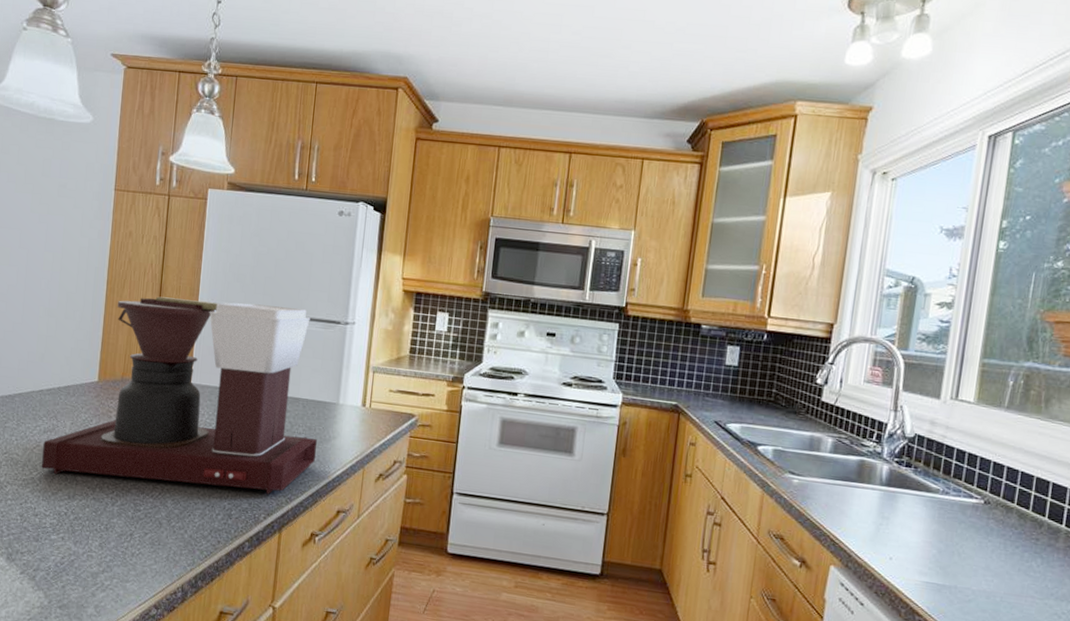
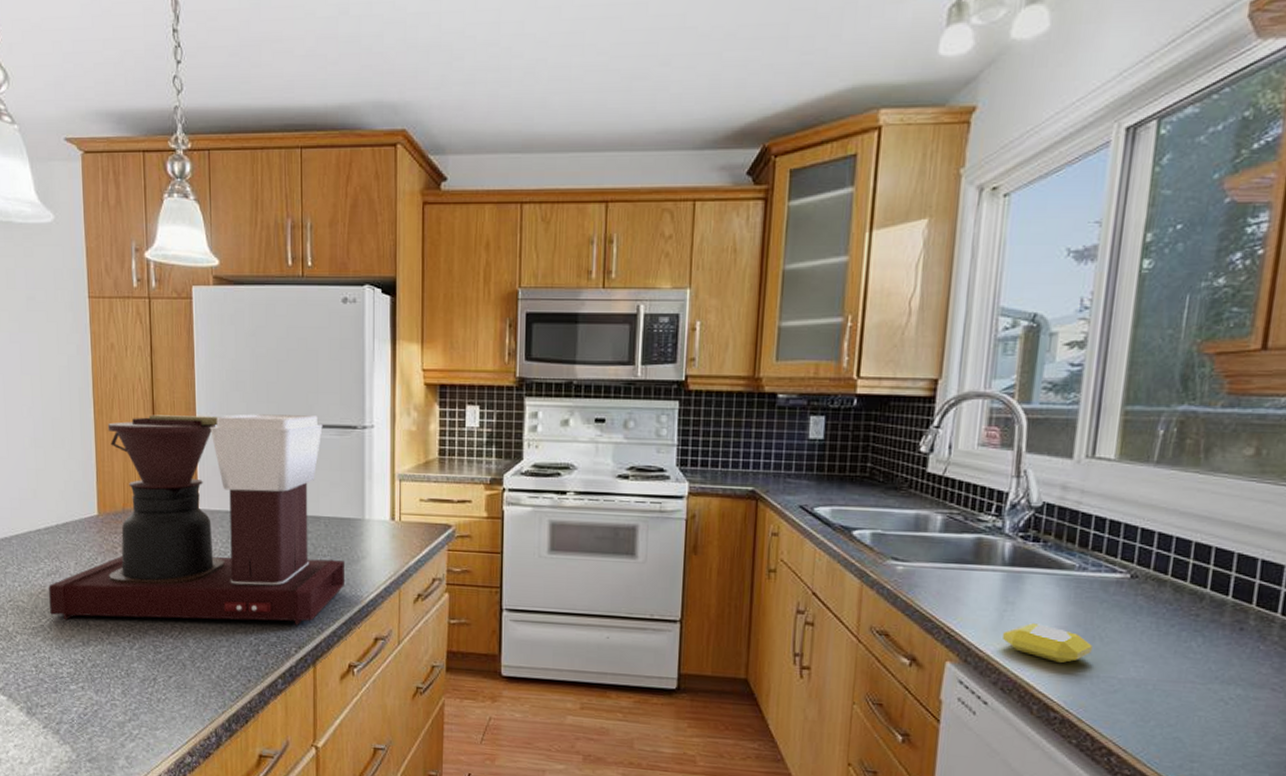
soap bar: none [878,536,952,574] -> present [1003,623,1092,664]

